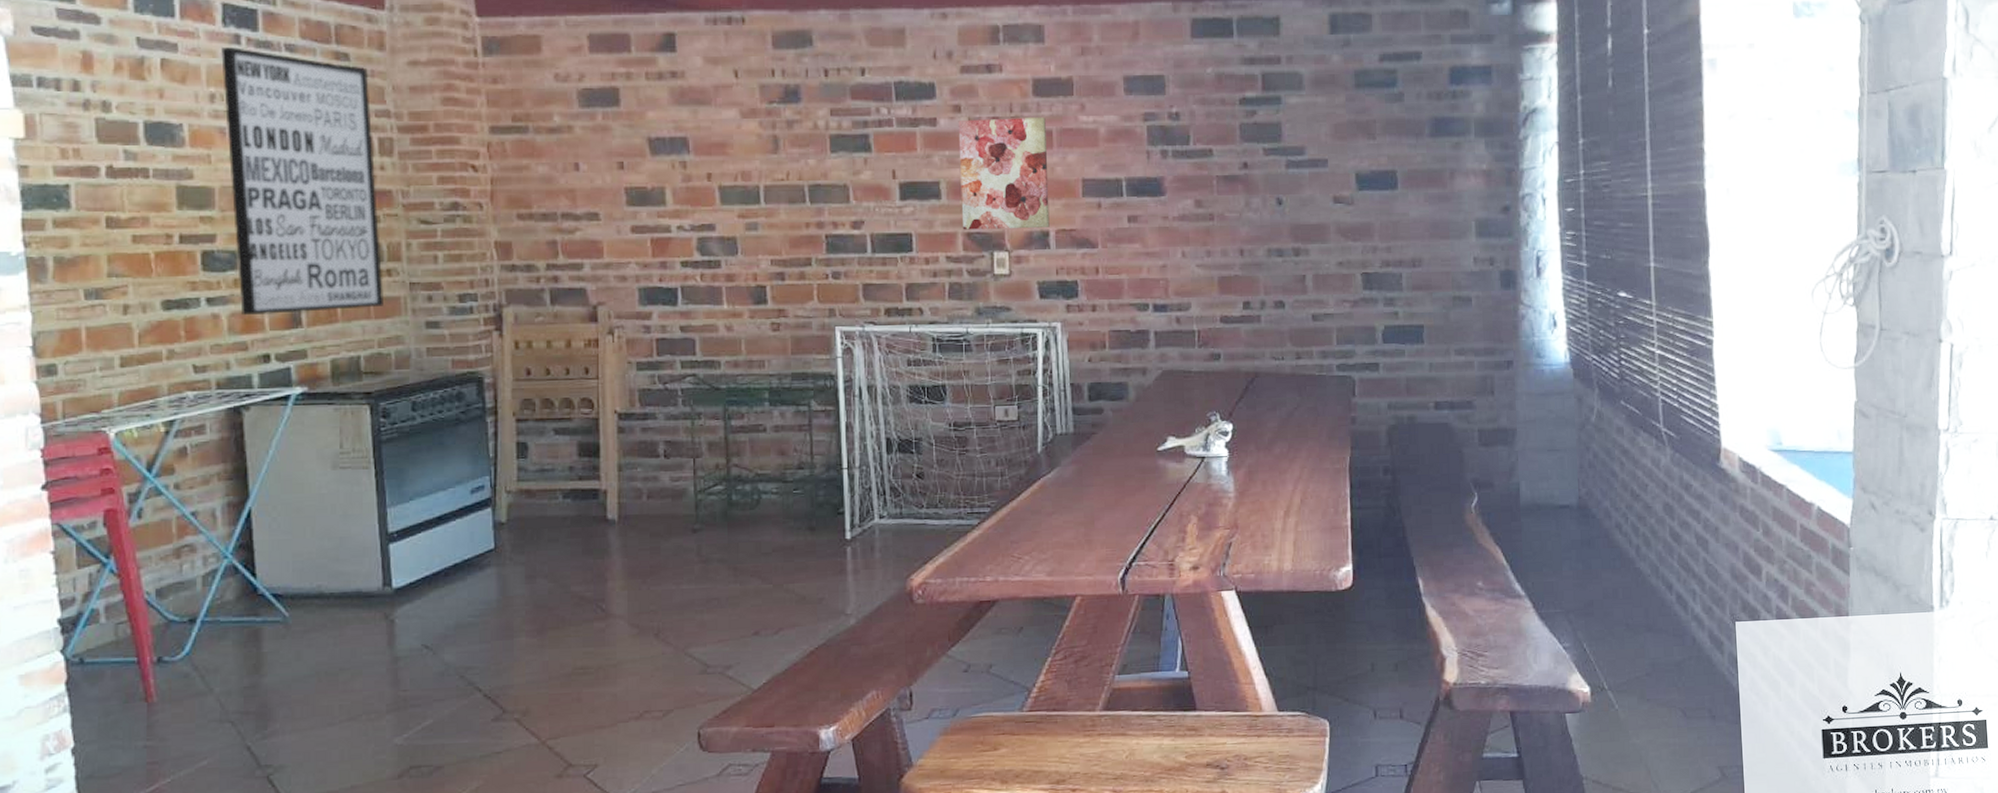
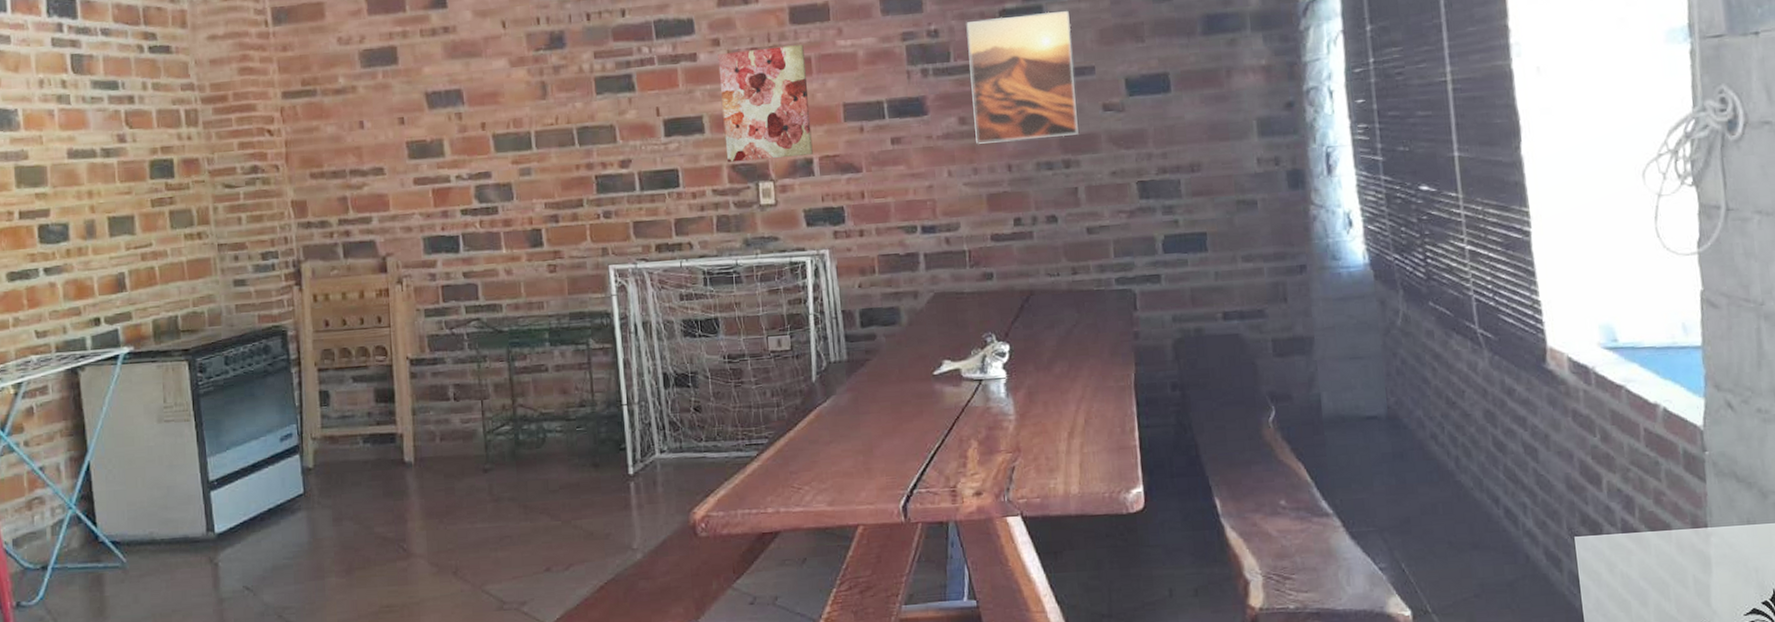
wall art: present [220,47,385,316] -> none [46,35,197,282]
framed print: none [1207,103,1309,227] -> present [966,10,1079,144]

